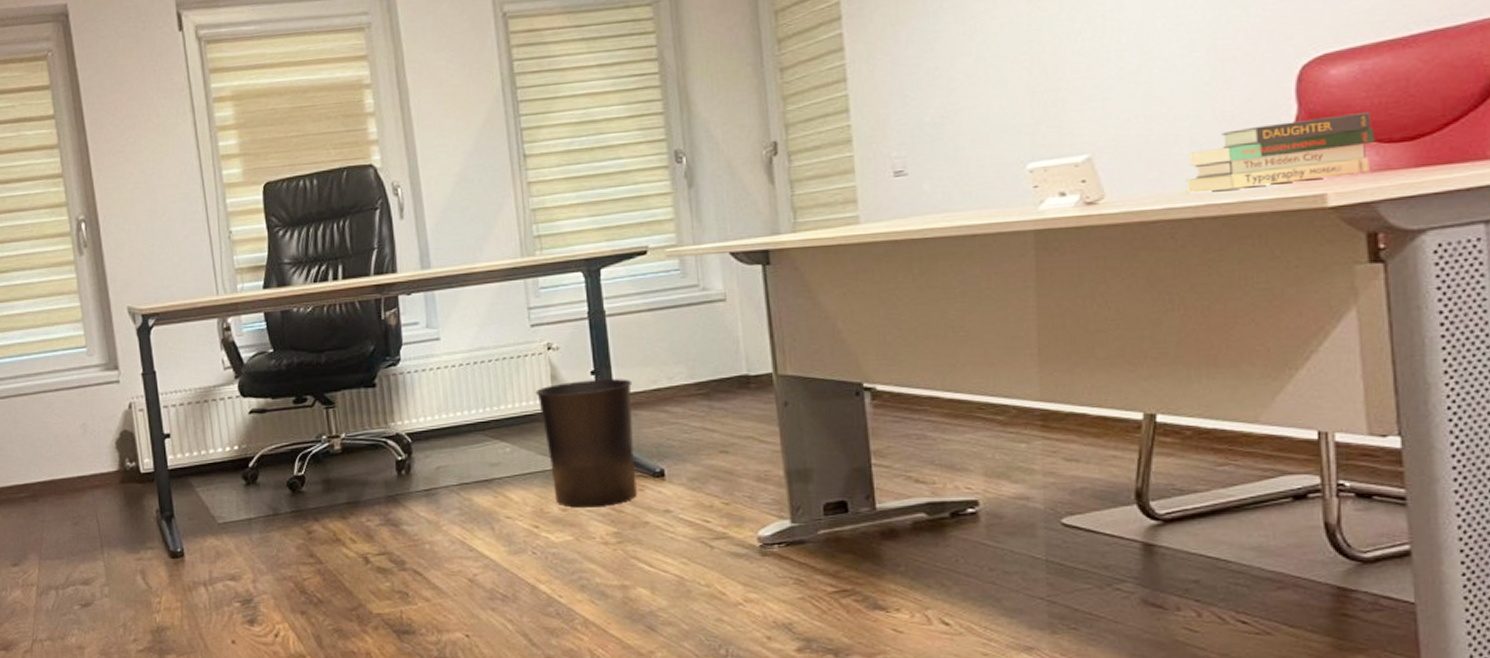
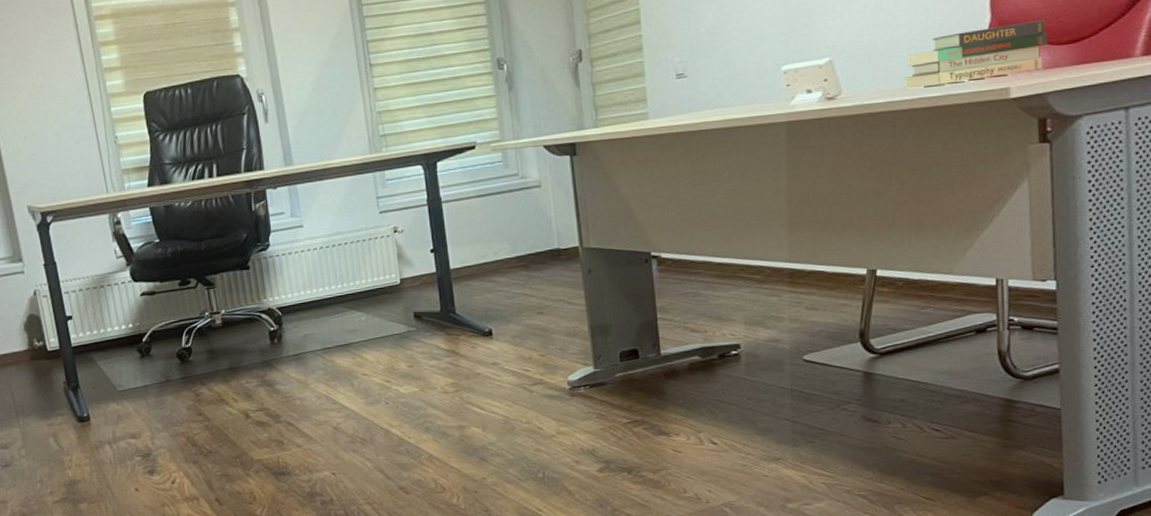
waste bin: present [535,379,637,508] -> none [385,255,470,364]

